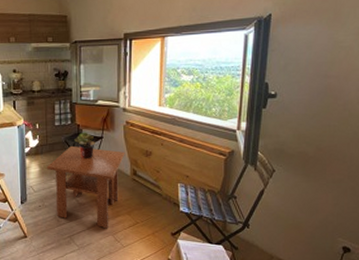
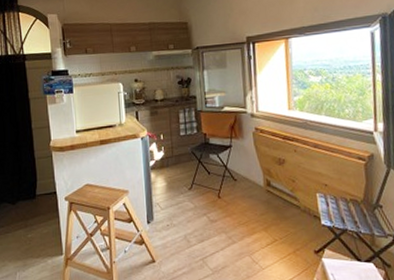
coffee table: present [47,145,125,229] -> none [174,156,257,248]
potted plant: present [74,132,96,158] -> none [201,141,225,170]

